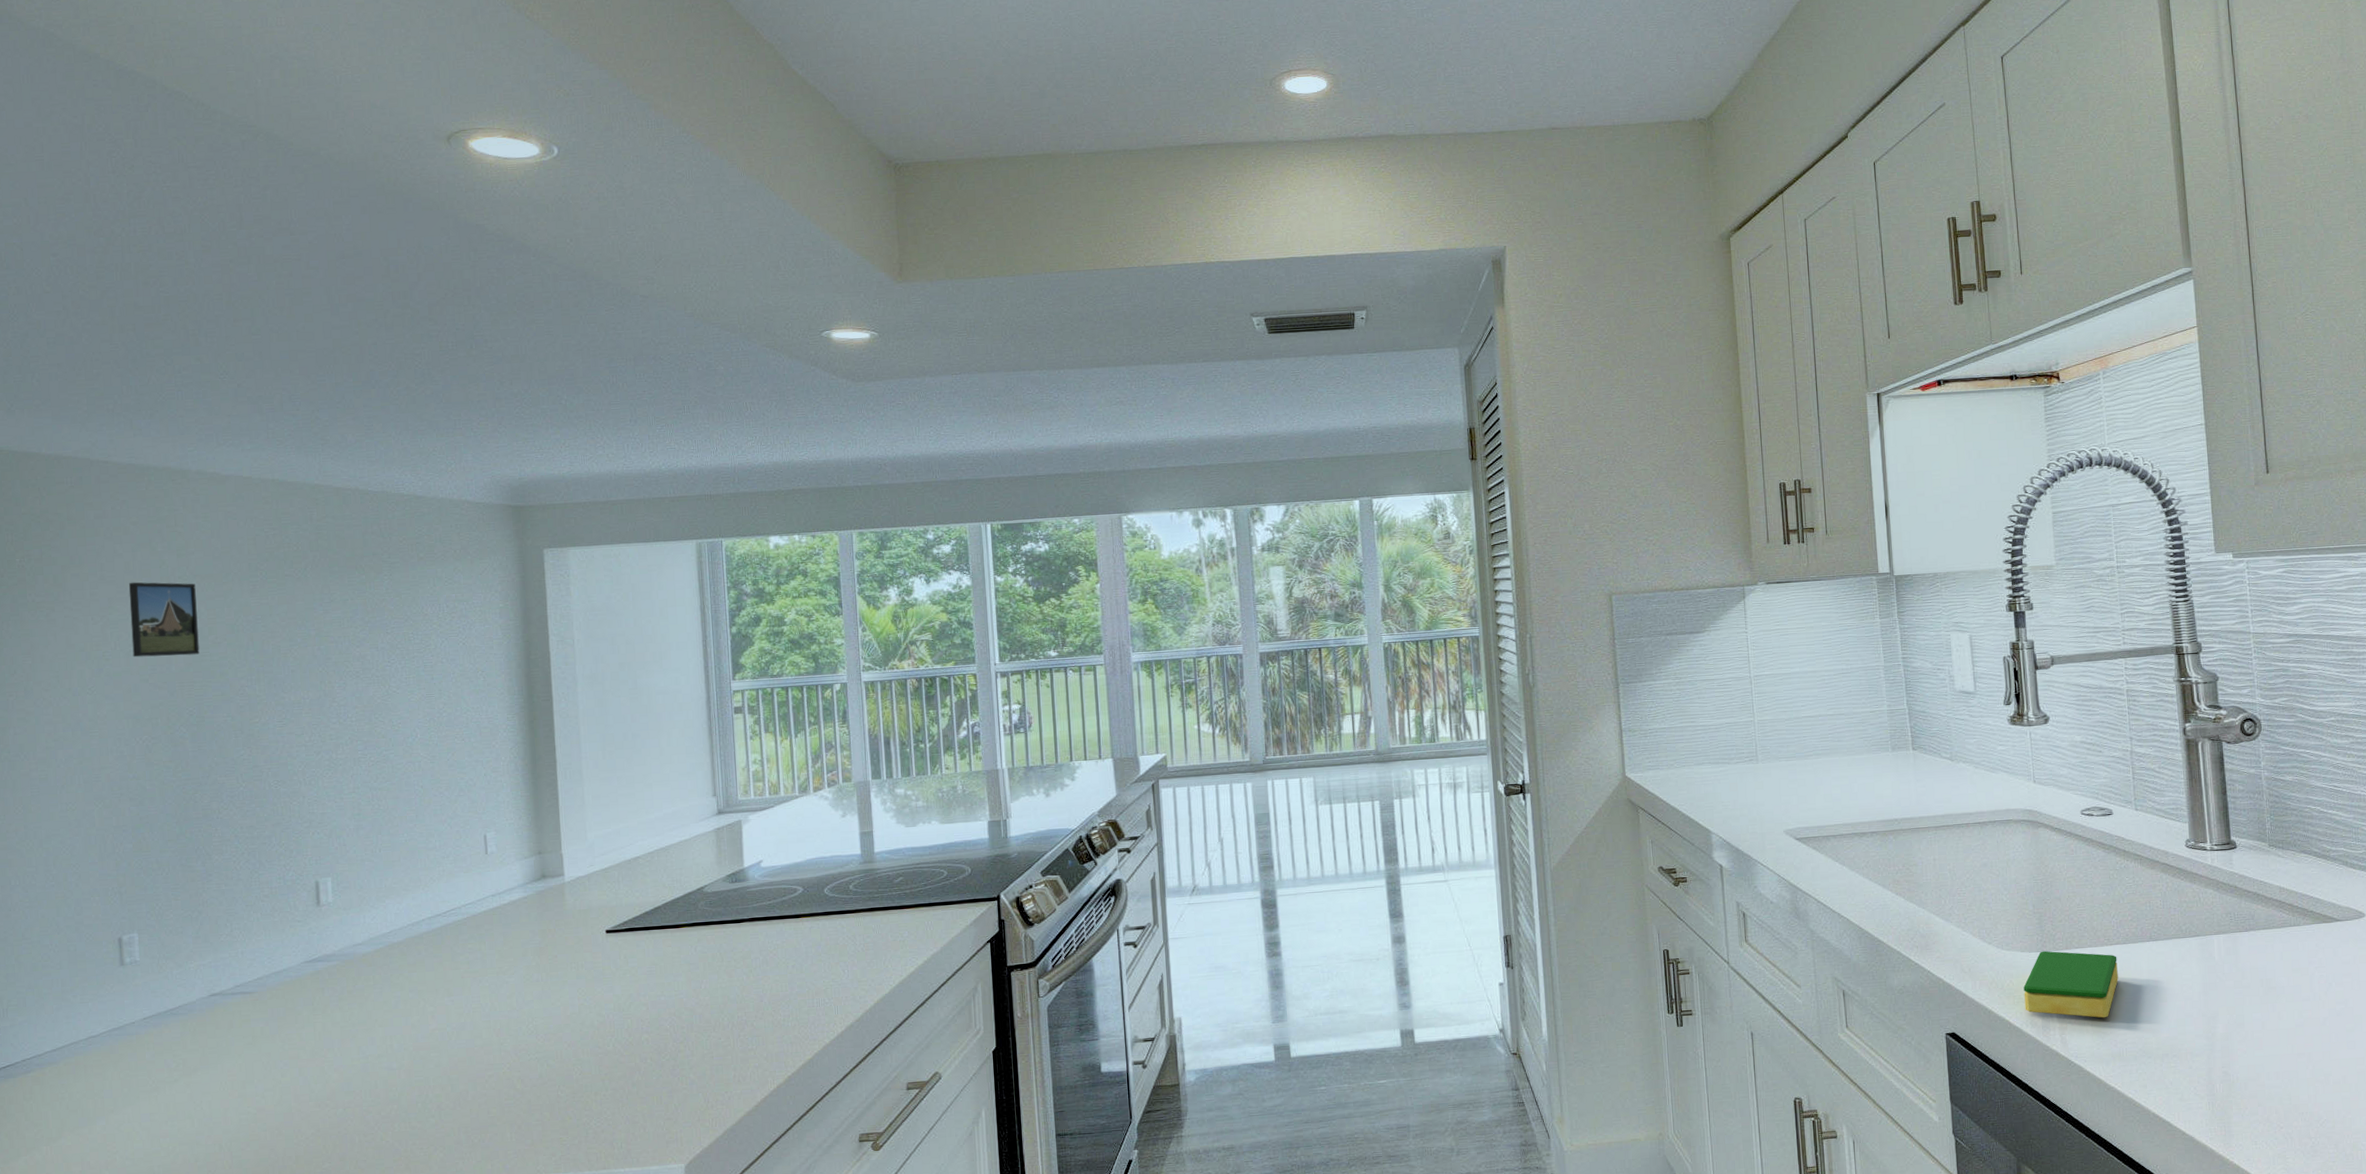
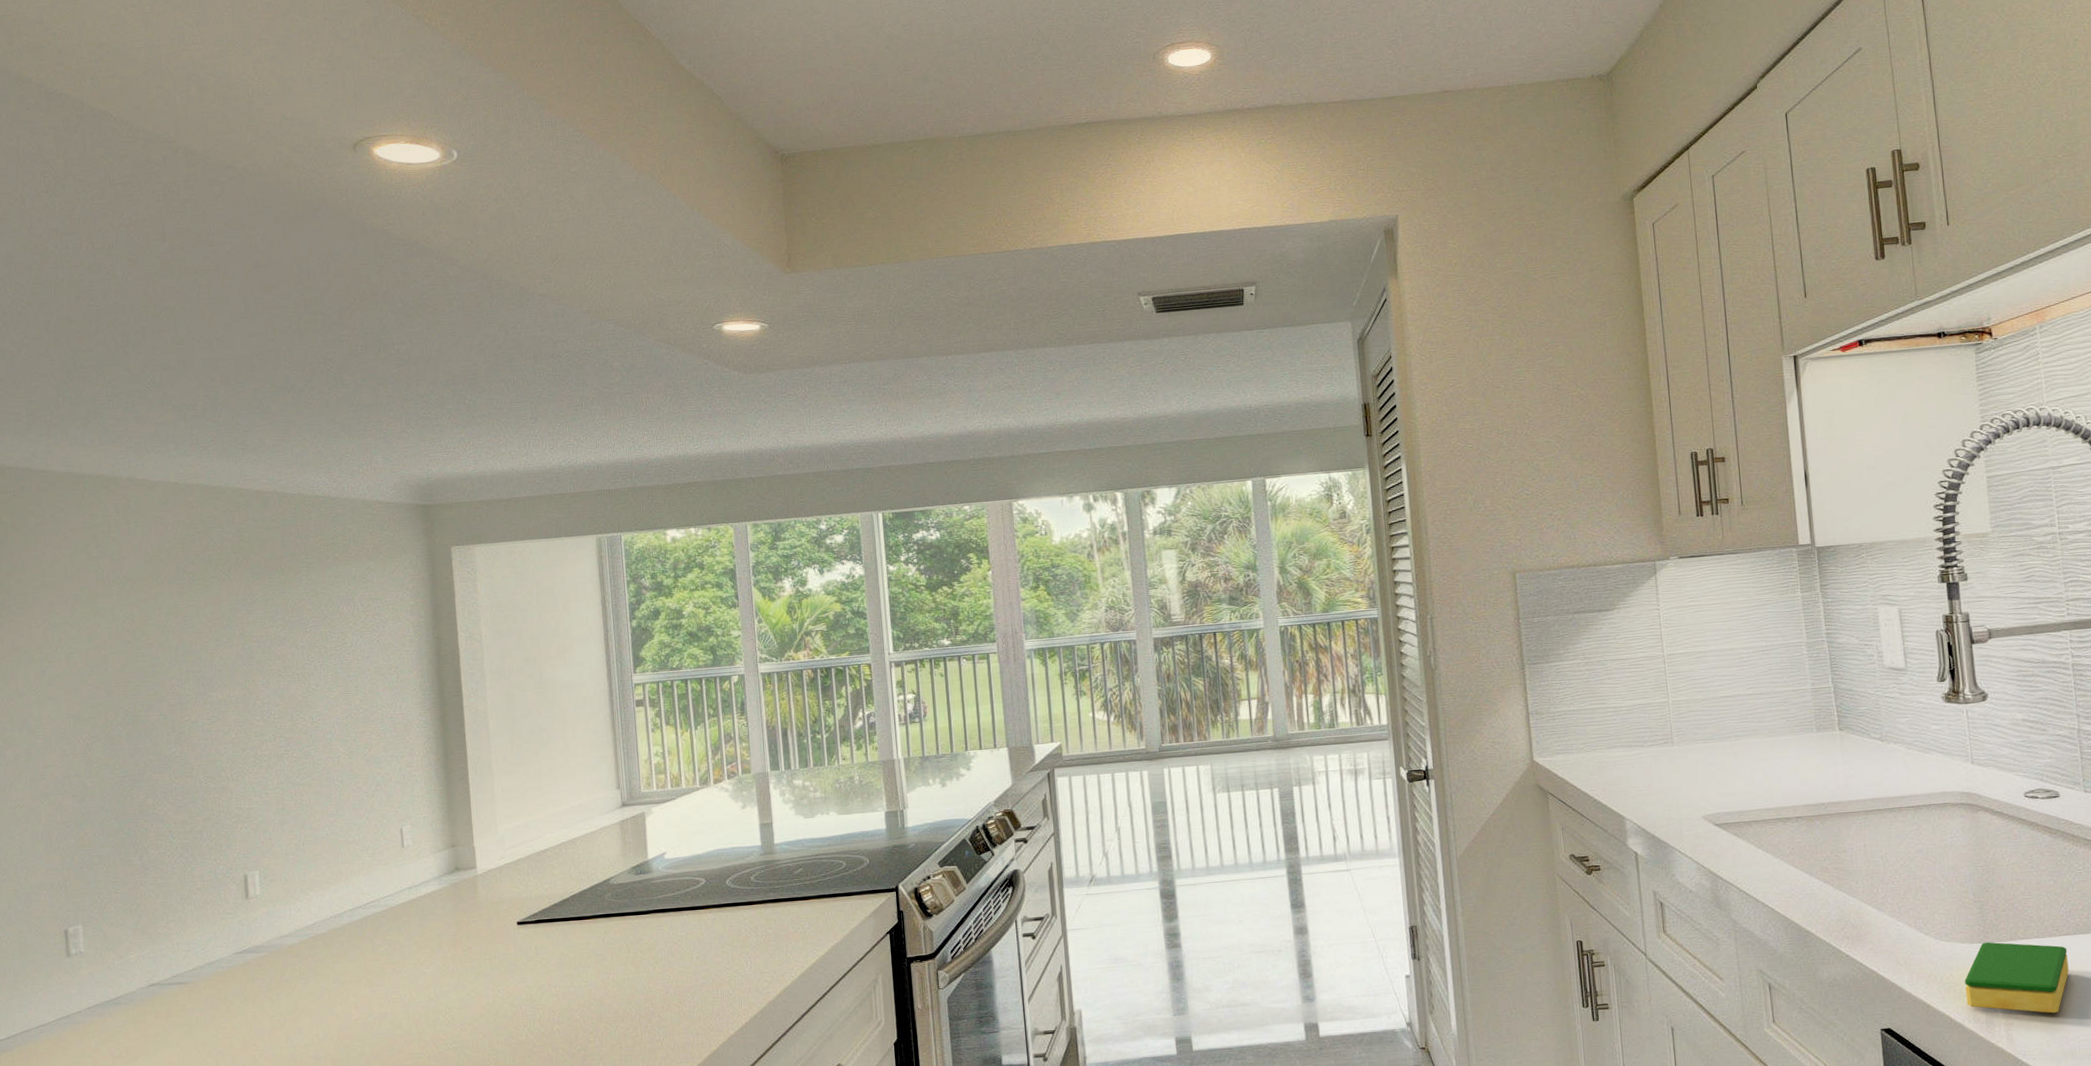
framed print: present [128,582,200,658] -> none [67,586,133,659]

